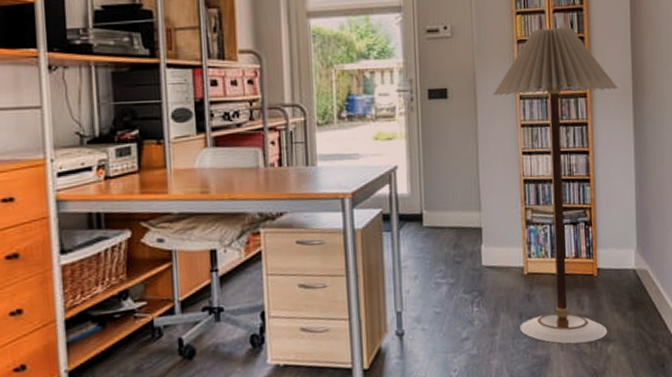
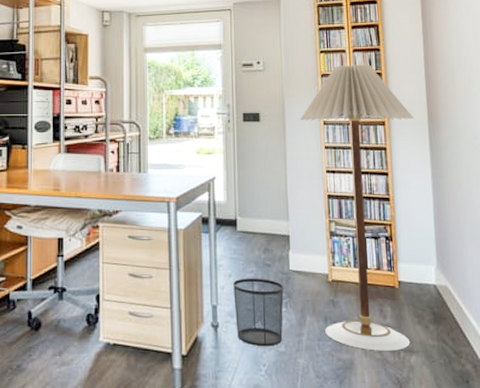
waste bin: none [420,277,476,351] -> present [233,278,284,347]

